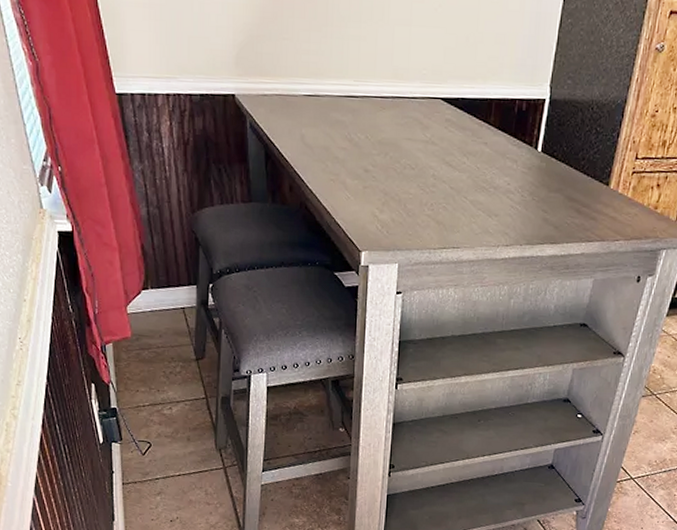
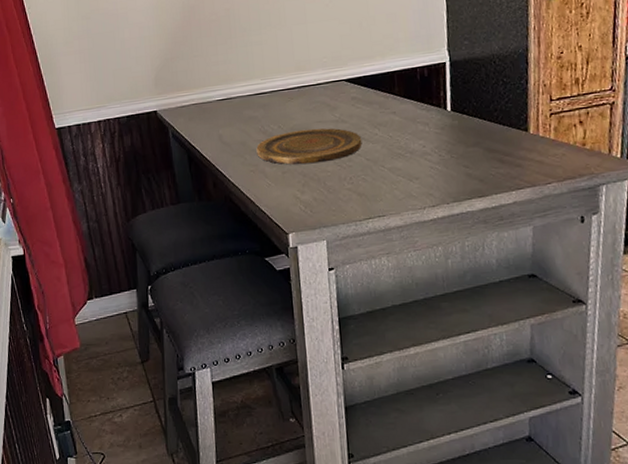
plate: none [339,144,449,184] -> present [256,128,362,165]

